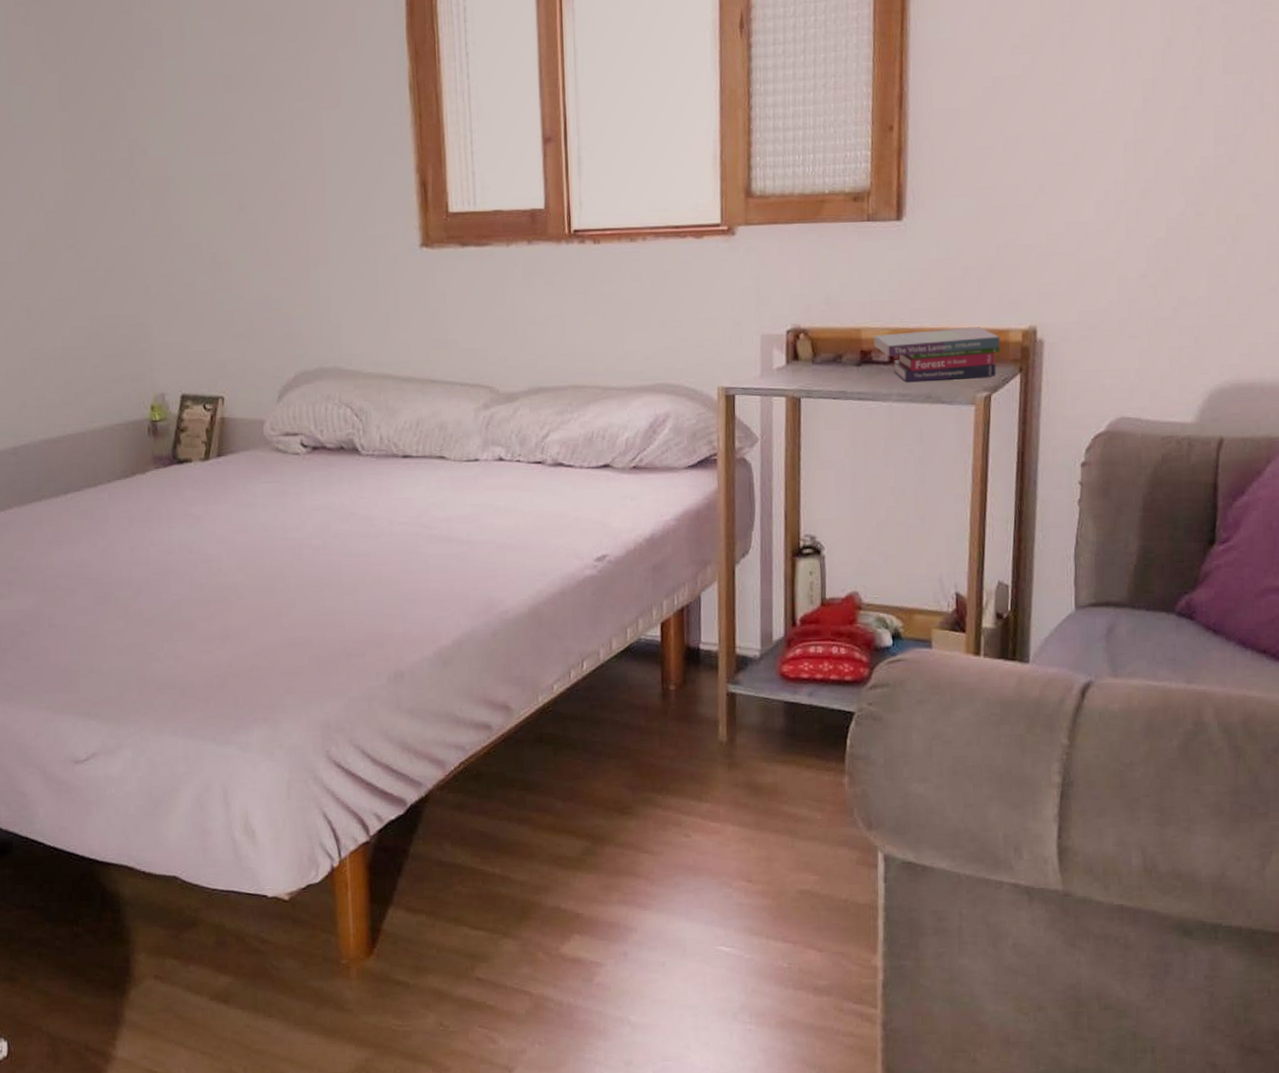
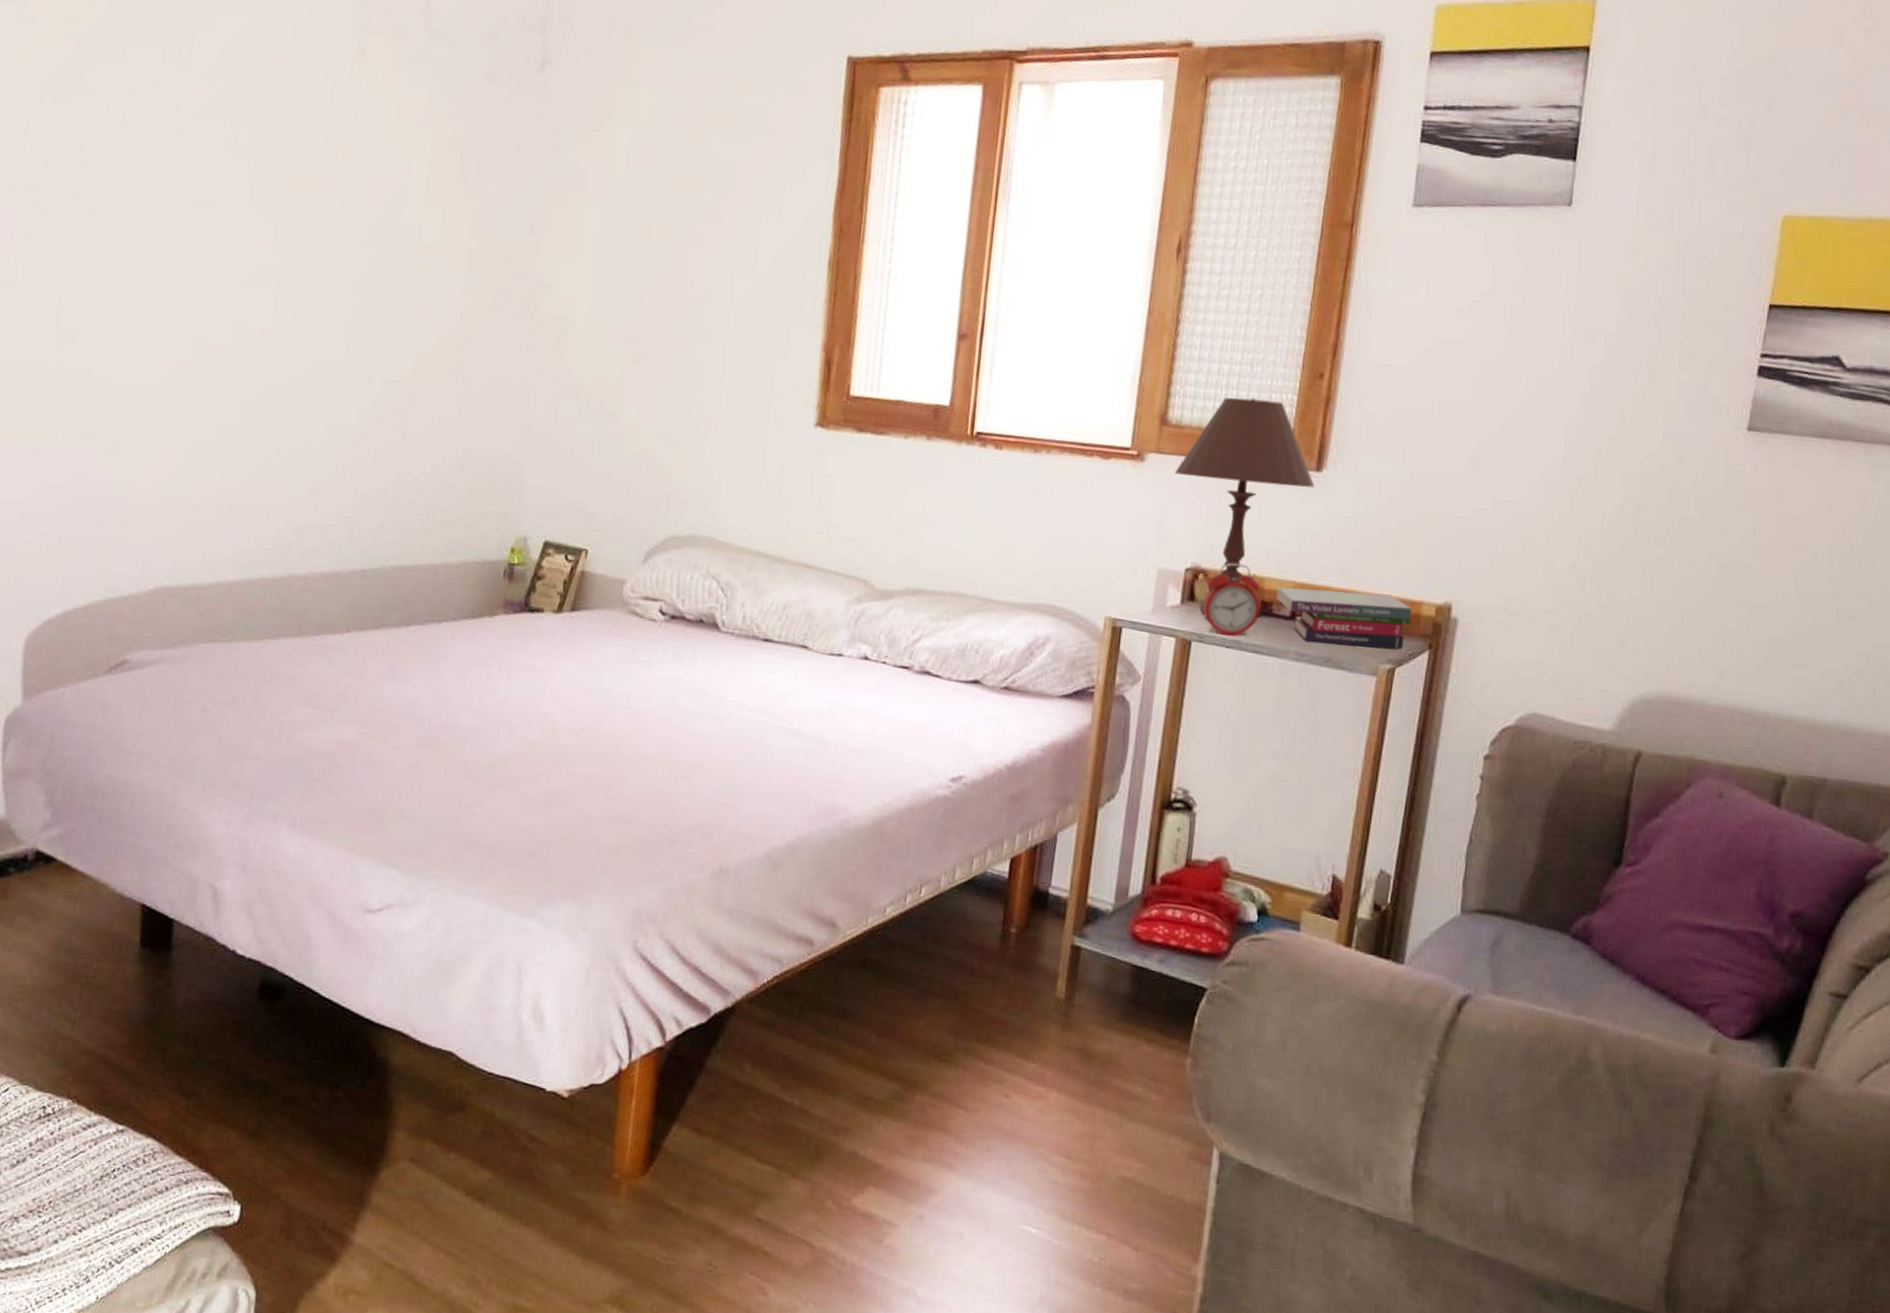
table lamp: none [765,159,897,372] -> present [1174,397,1315,616]
alarm clock: none [807,318,860,389] -> present [1202,562,1260,636]

